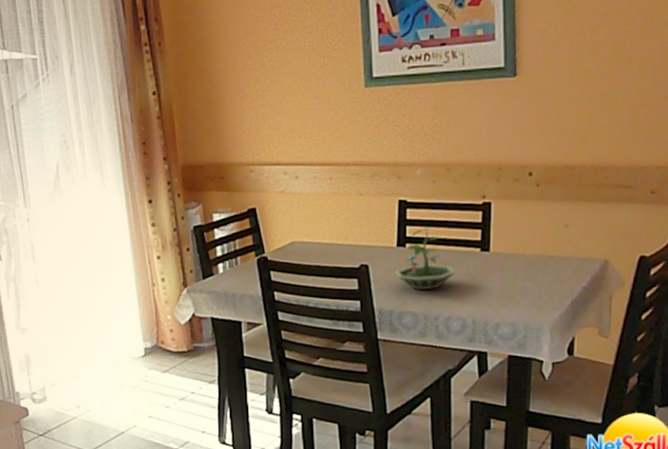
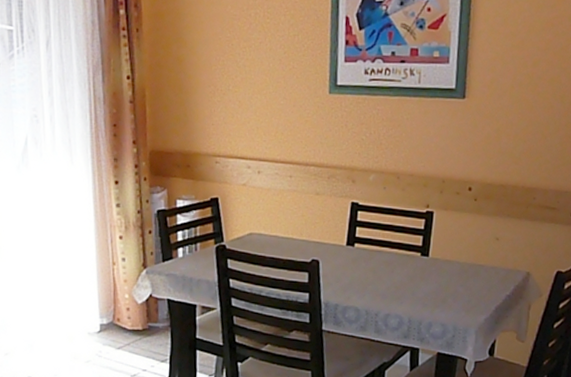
terrarium: present [394,227,457,289] -> none [342,230,398,287]

